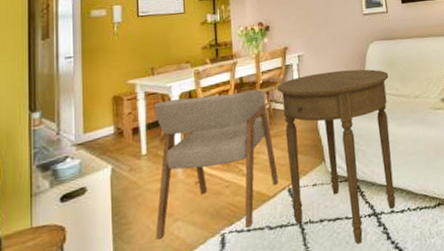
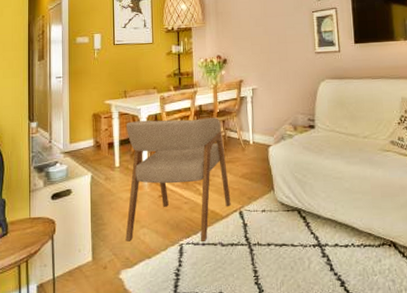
side table: present [277,69,396,244] -> none [232,105,340,271]

